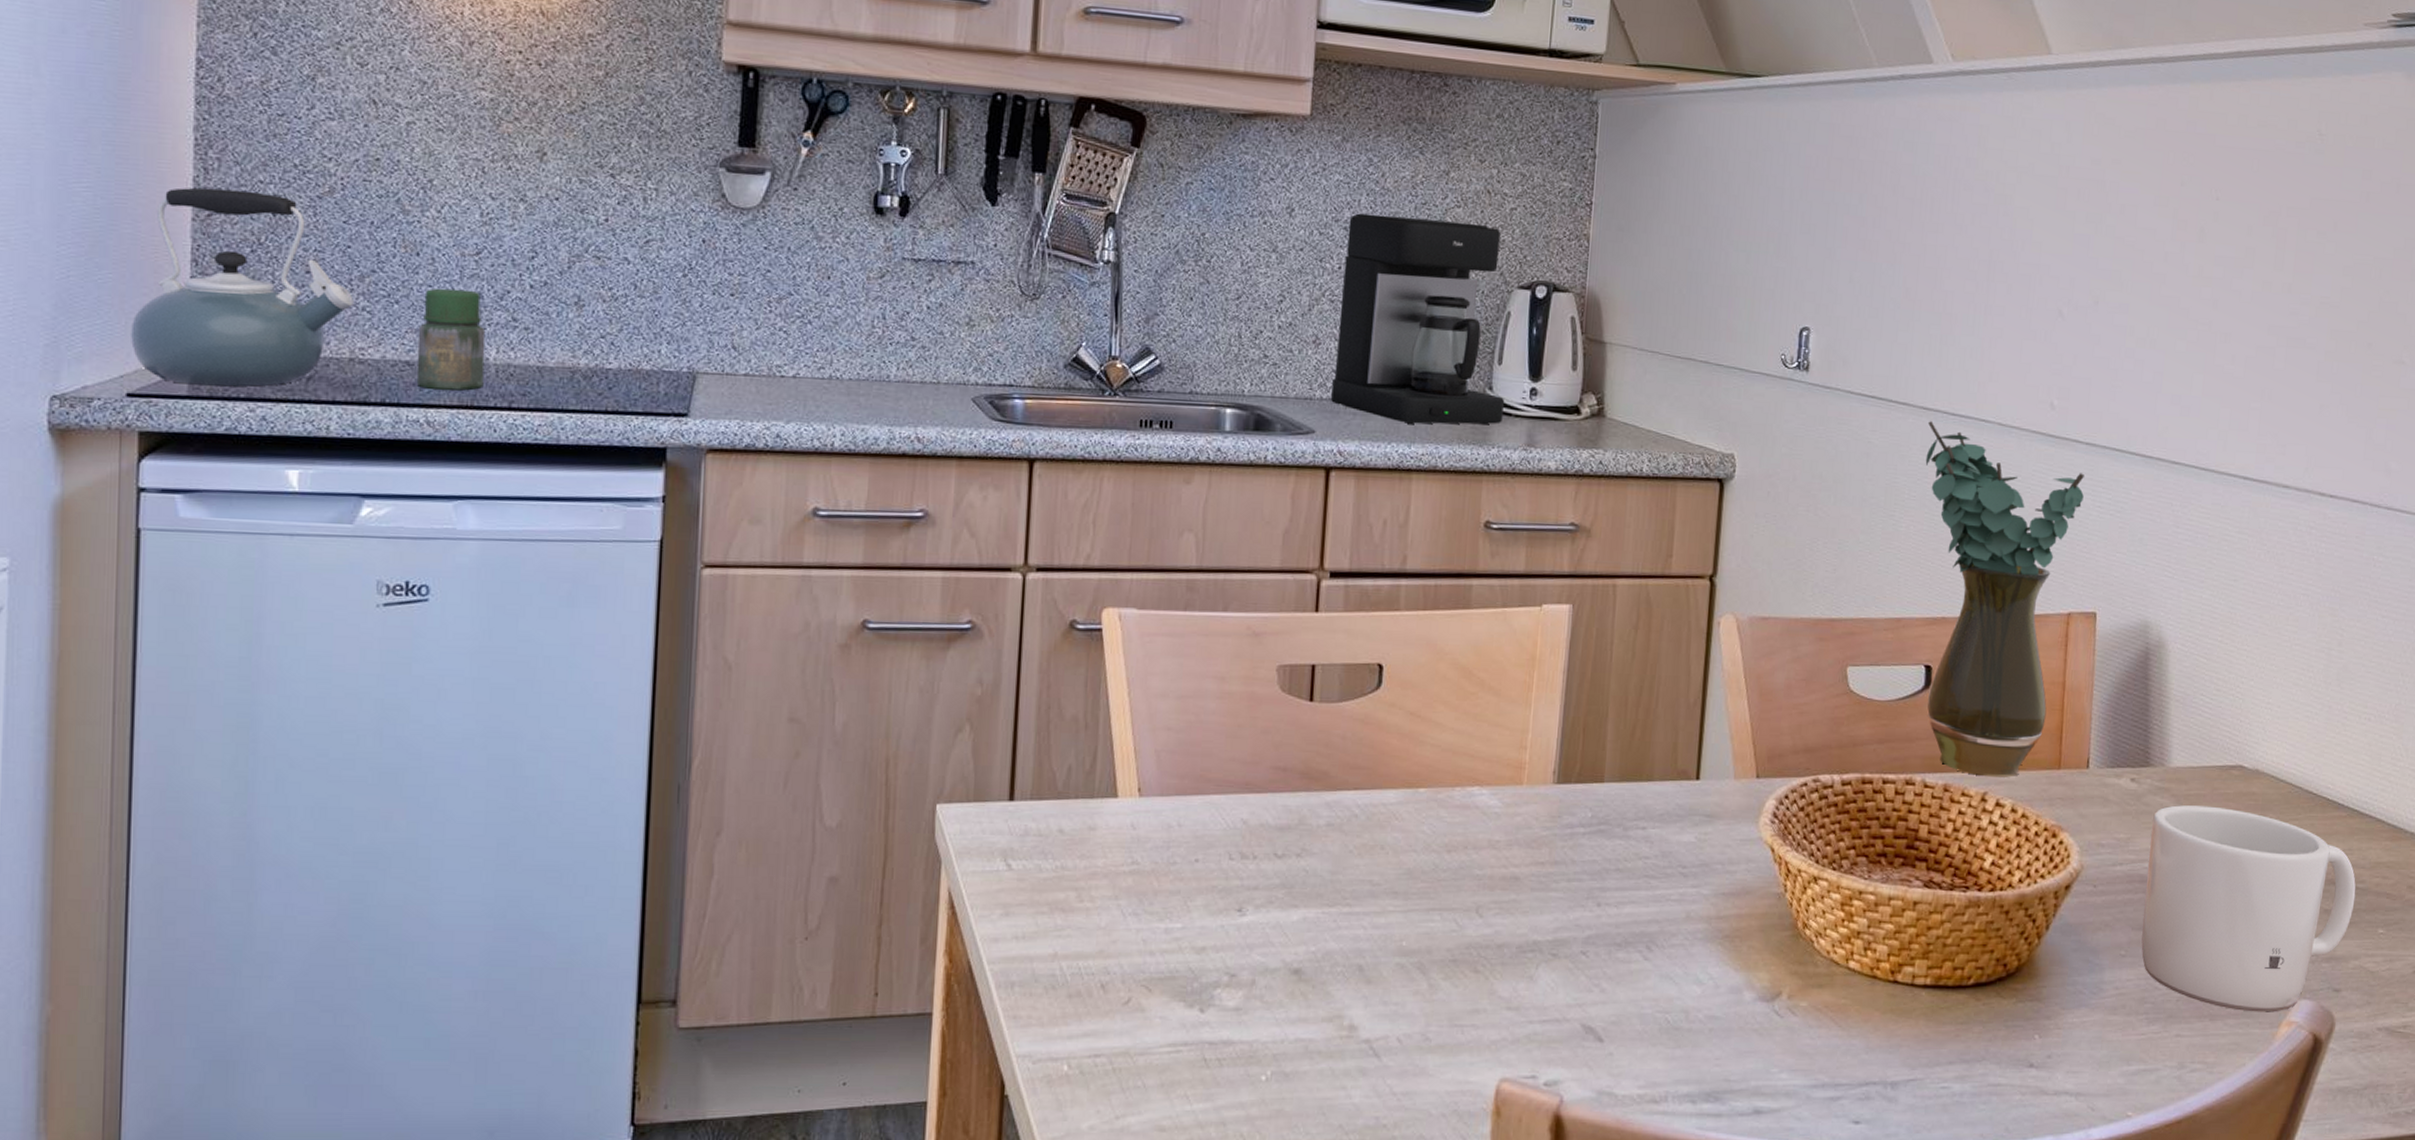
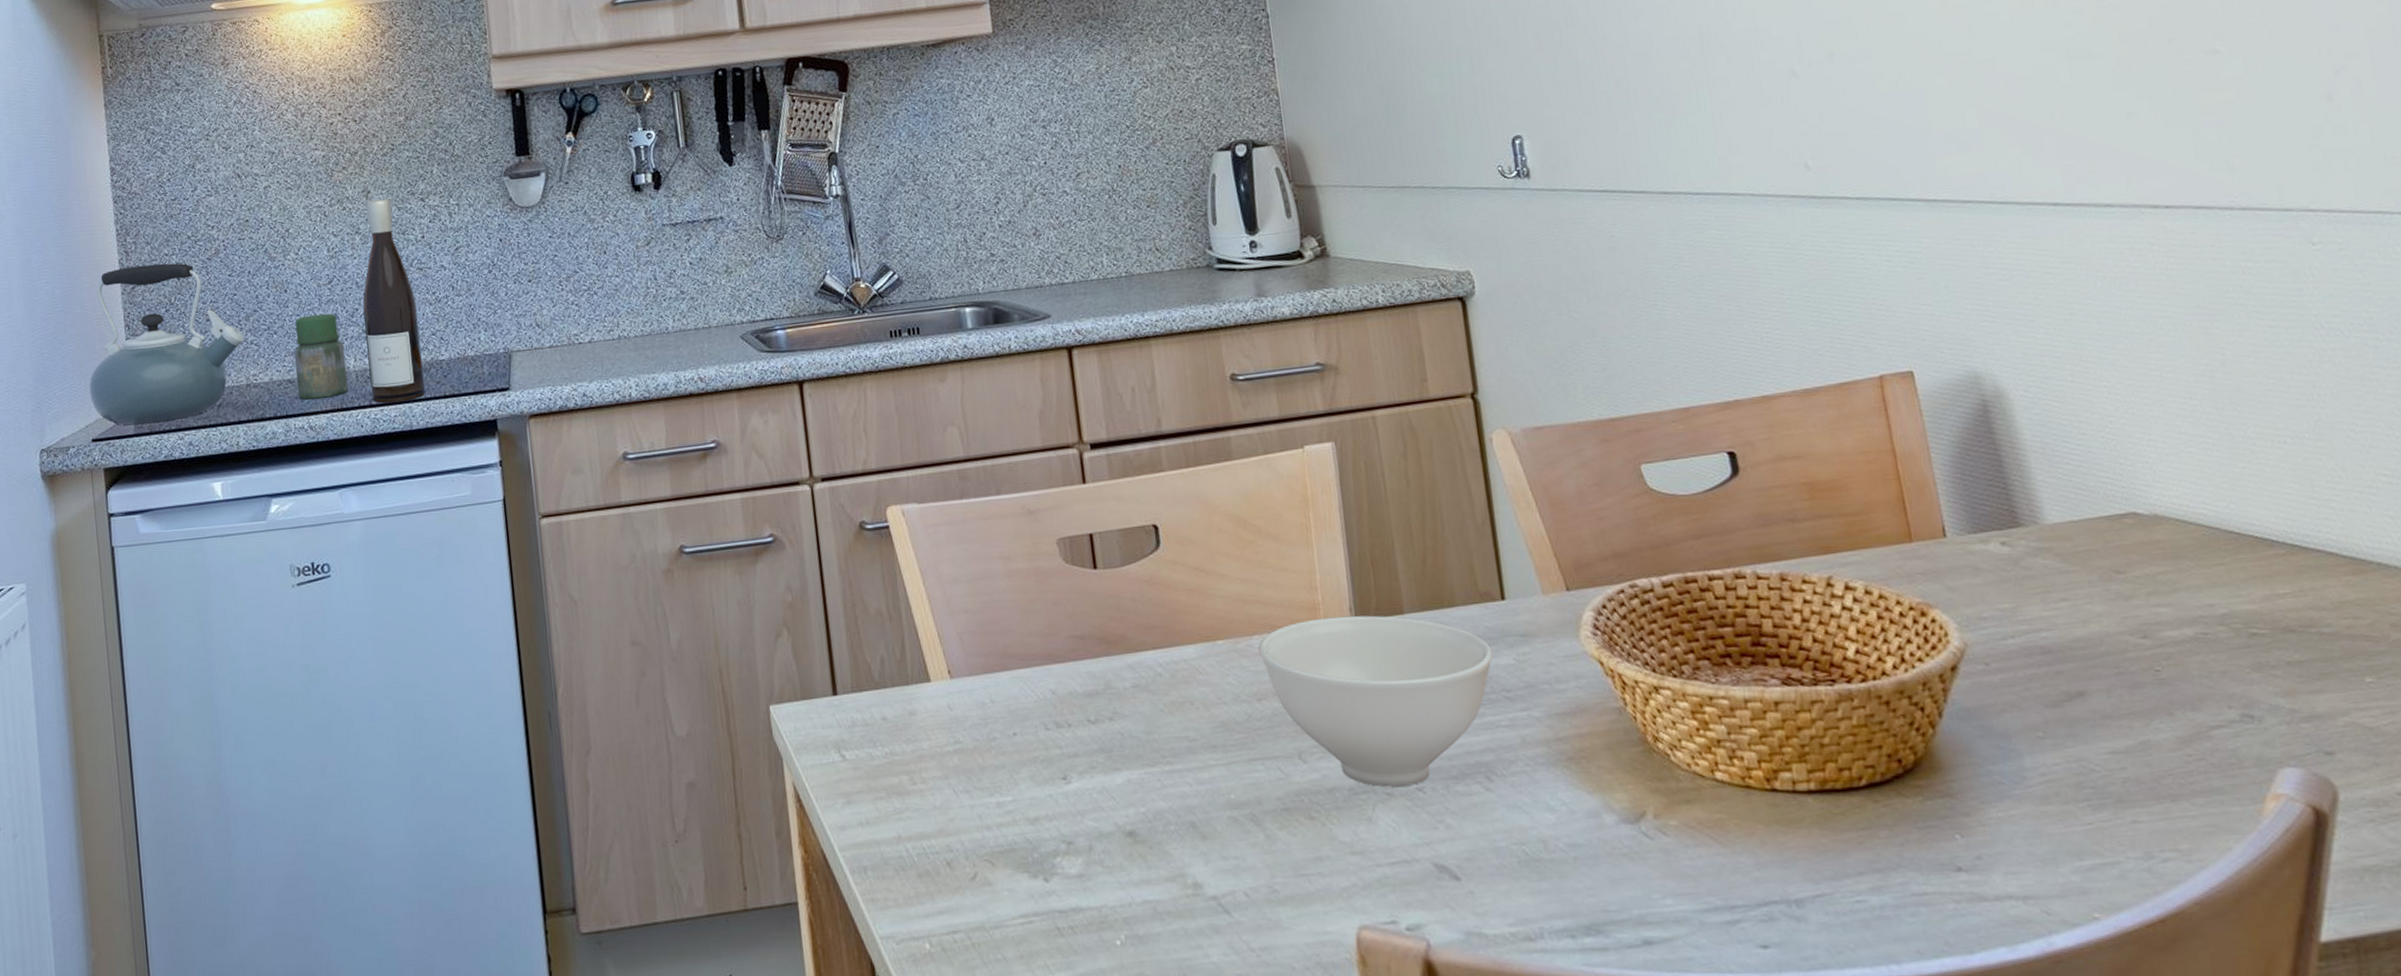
bottle: none [513,163,586,410] -> present [362,198,426,404]
coffee maker: present [1331,213,1504,425] -> none [1046,99,1228,294]
bowl: none [1458,777,1678,948] -> present [1258,615,1494,787]
vase: present [1925,421,2084,778] -> none [1671,204,1882,561]
mug: present [2141,805,2356,1012] -> none [2038,561,2326,788]

